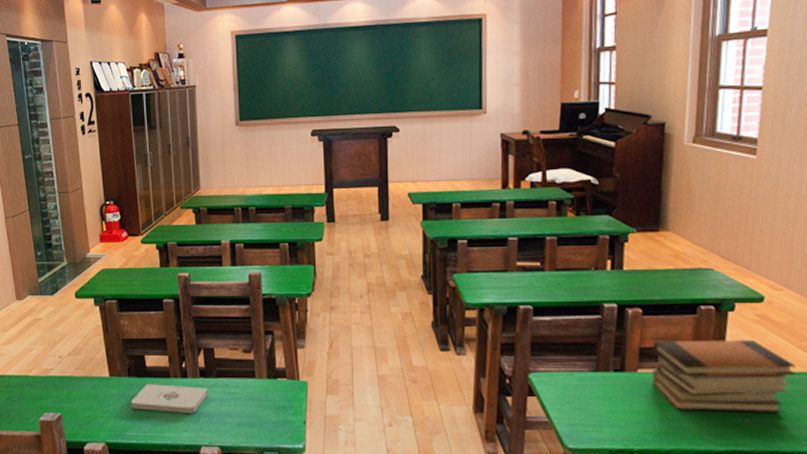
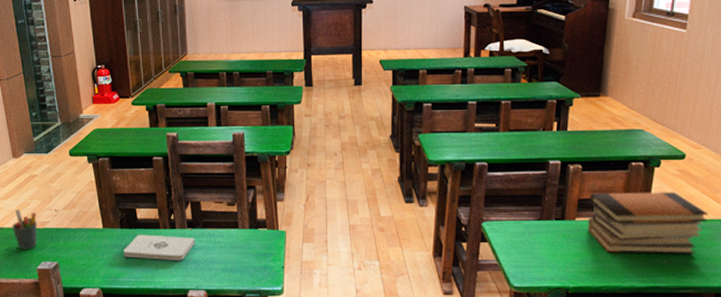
pen holder: none [14,355,40,400] -> present [12,209,37,250]

